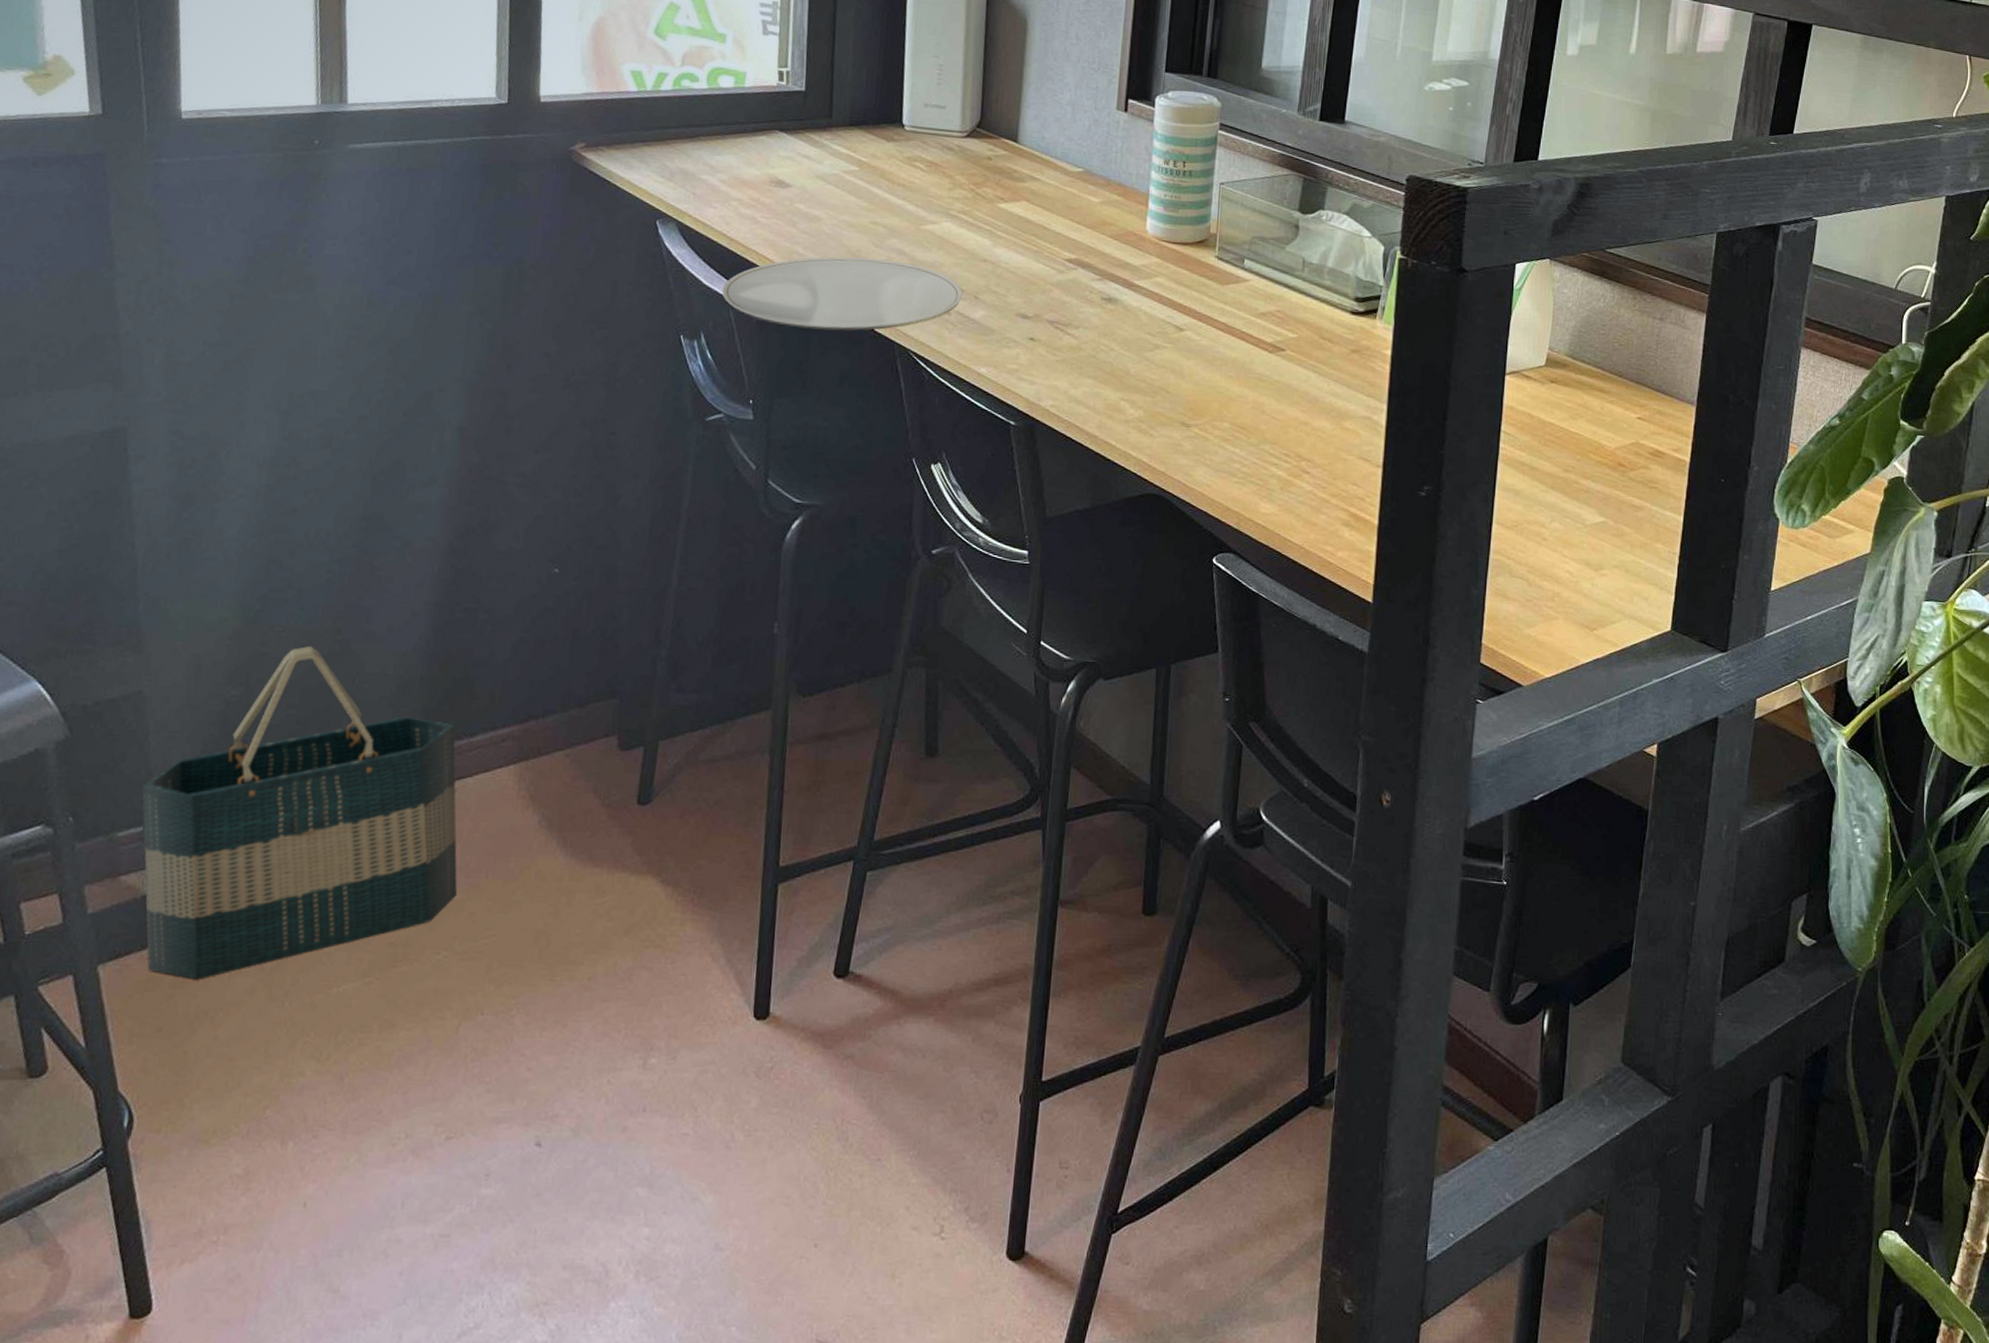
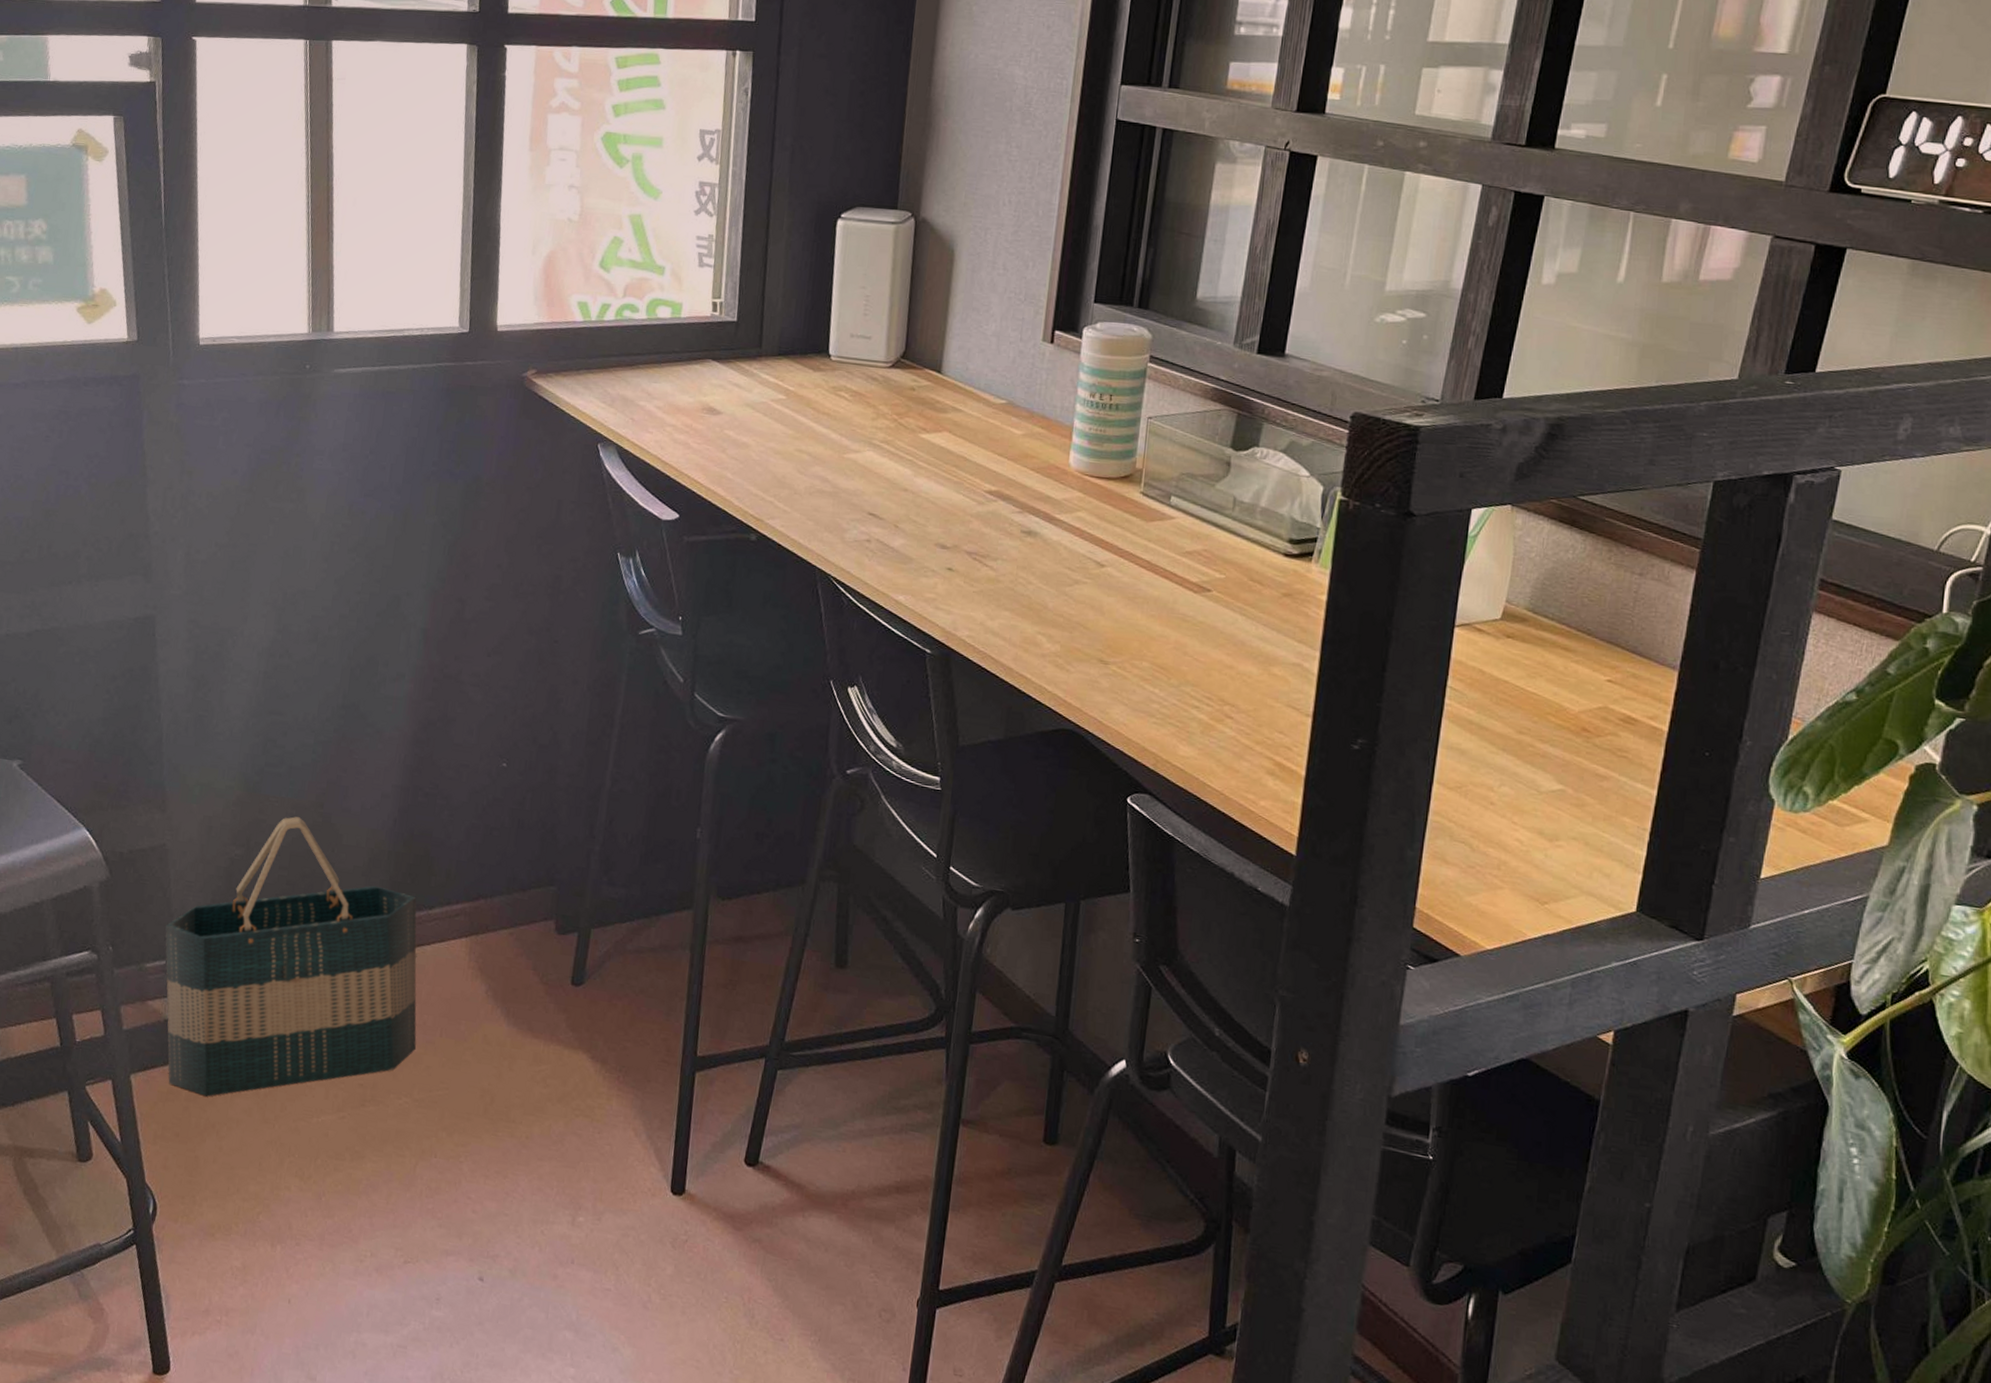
plate: present [721,256,963,331] -> none [655,482,883,555]

